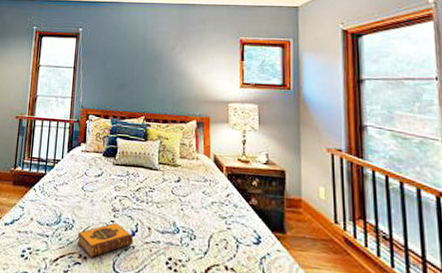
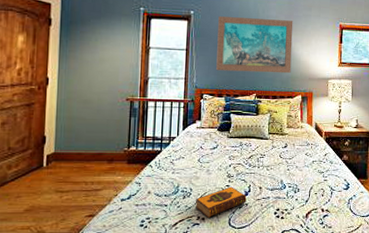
wall art: none [103,33,186,95] -> present [216,16,293,74]

